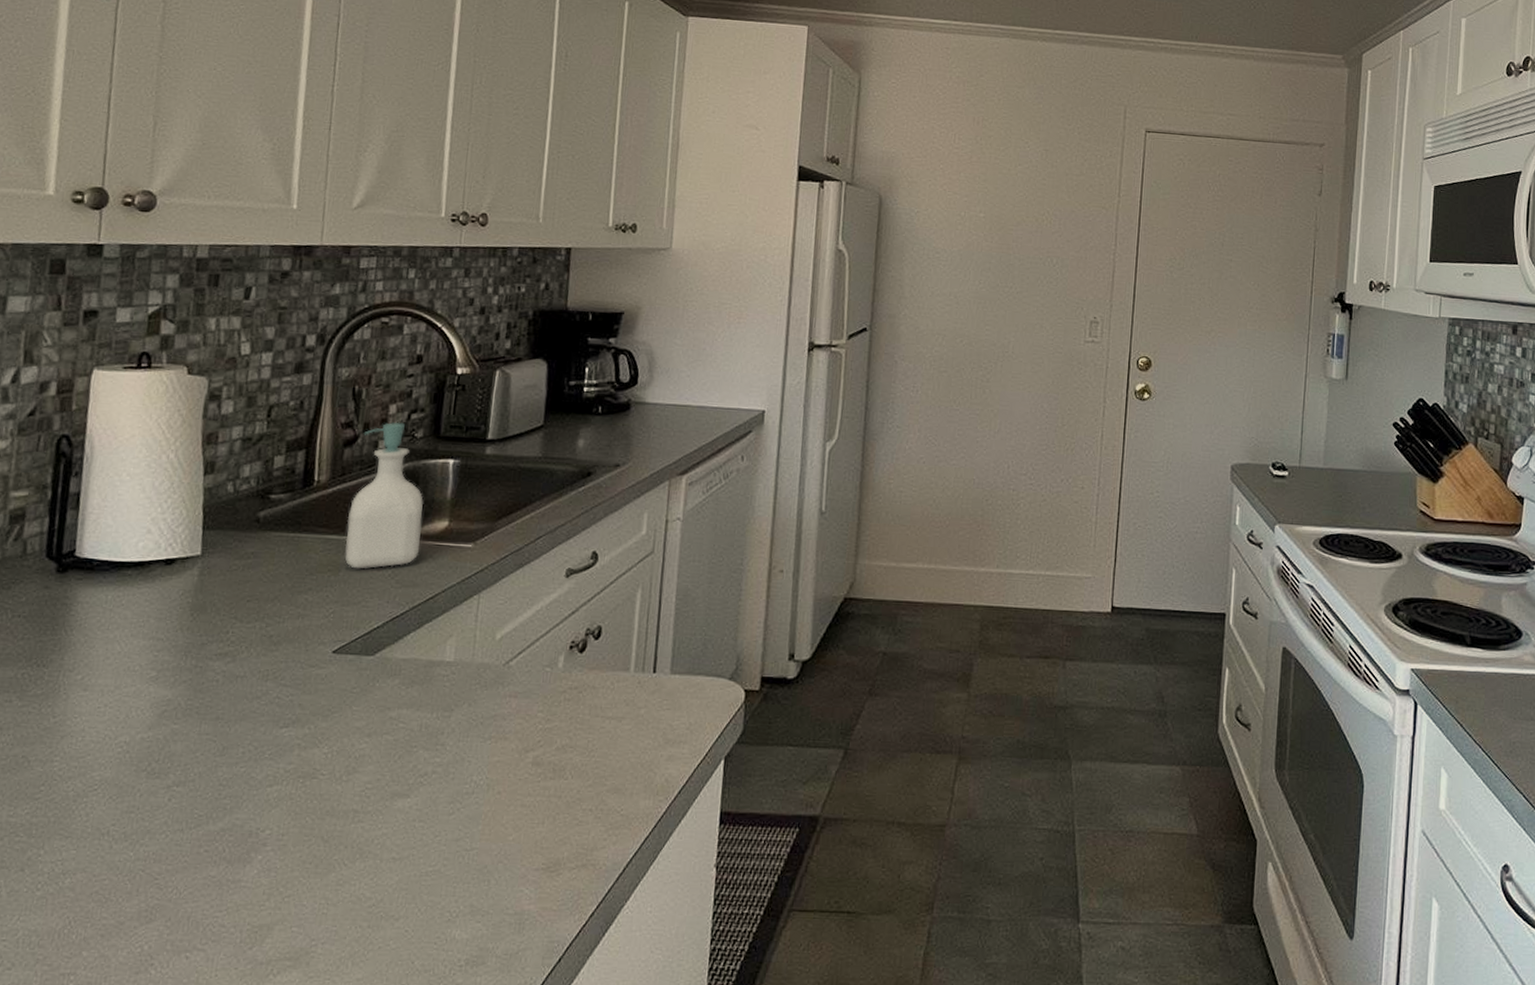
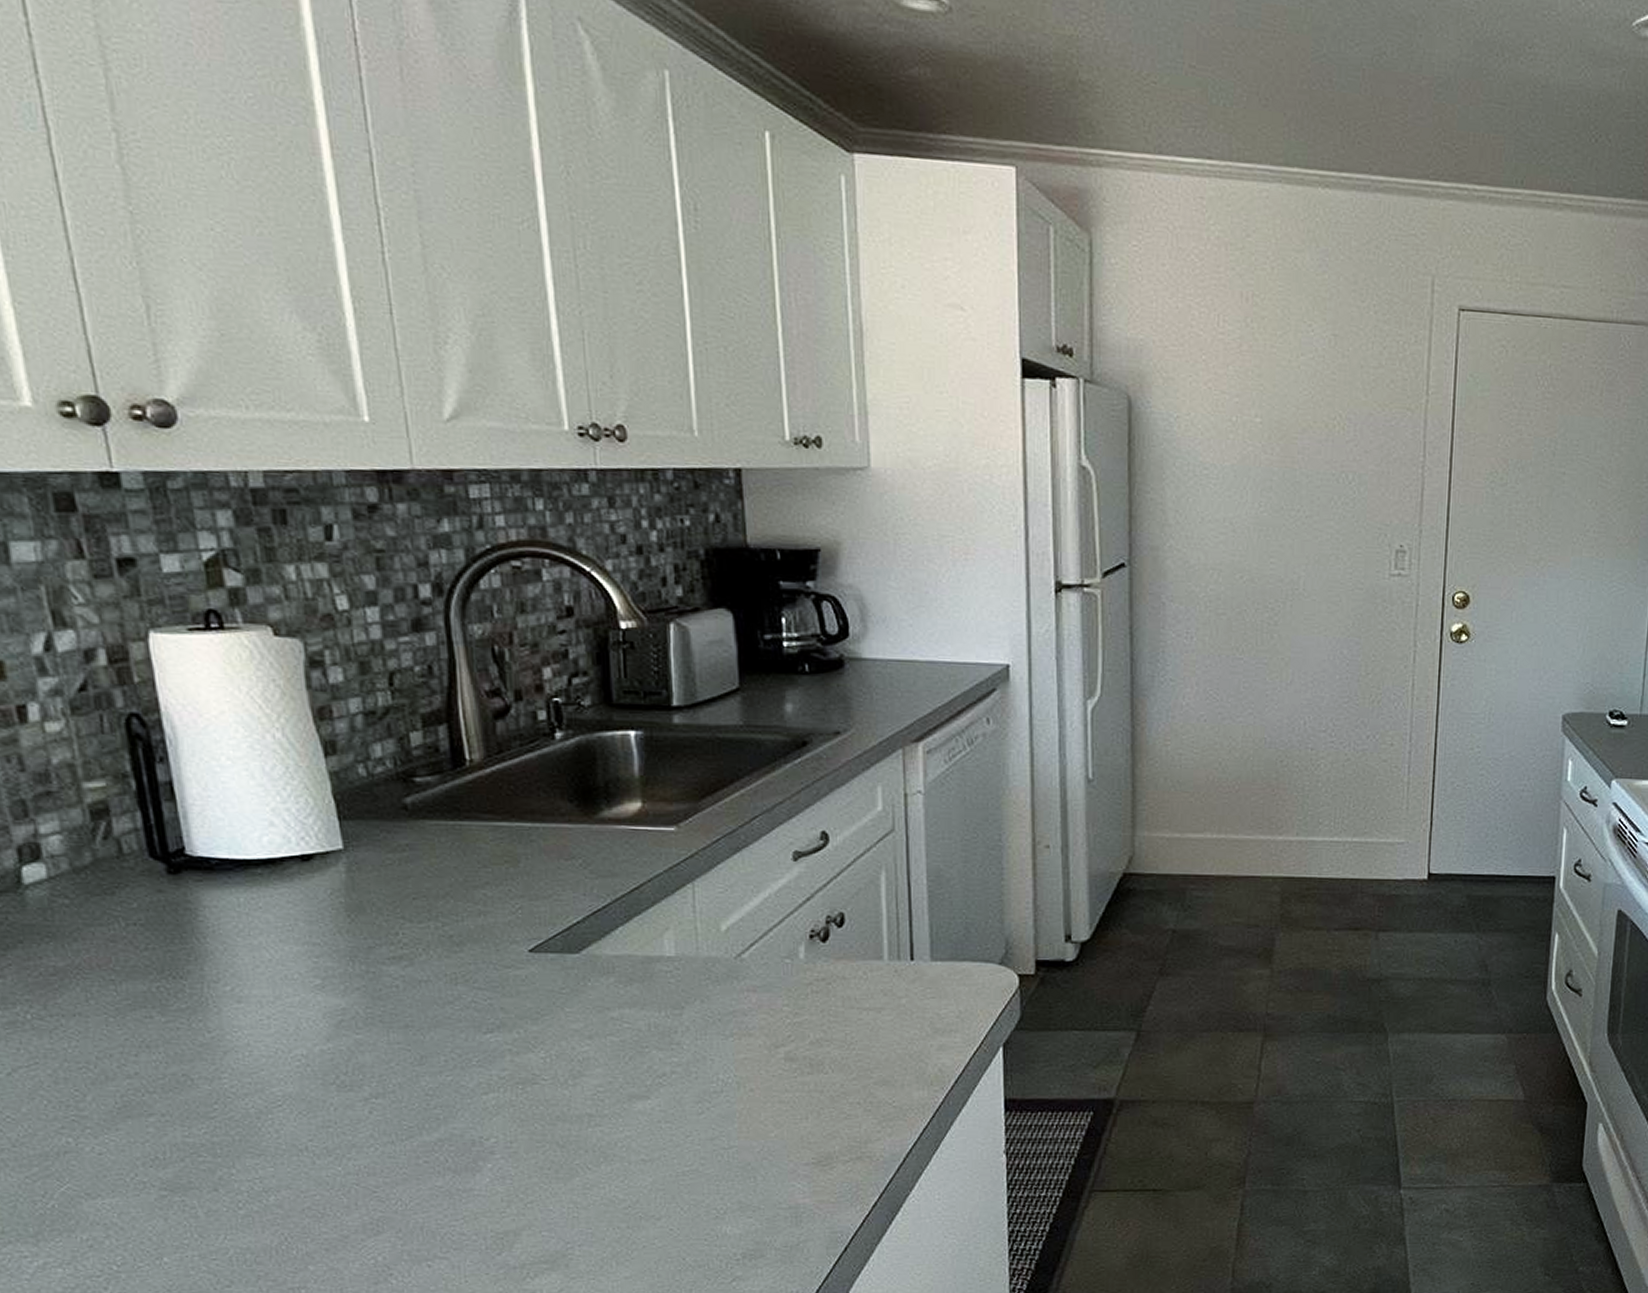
soap bottle: present [344,422,424,569] -> none [516,688,612,859]

